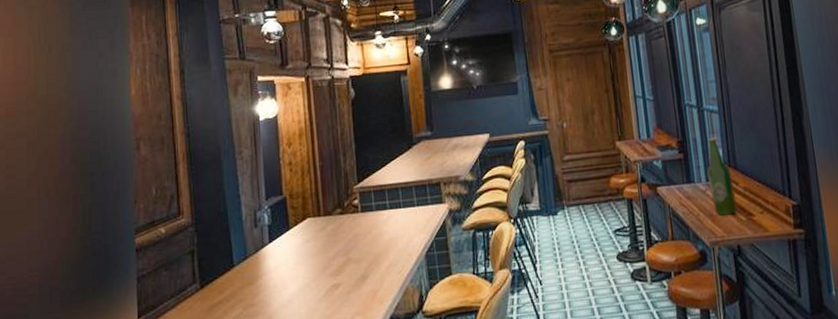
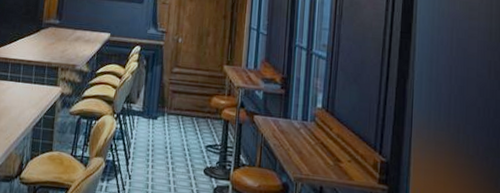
beer bottle: present [706,137,738,216] -> none [304,81,328,157]

